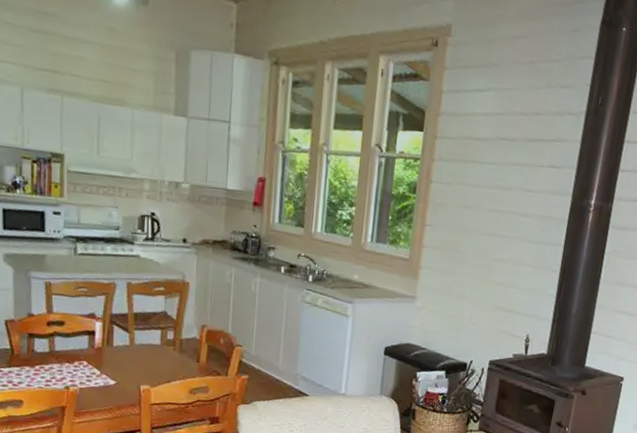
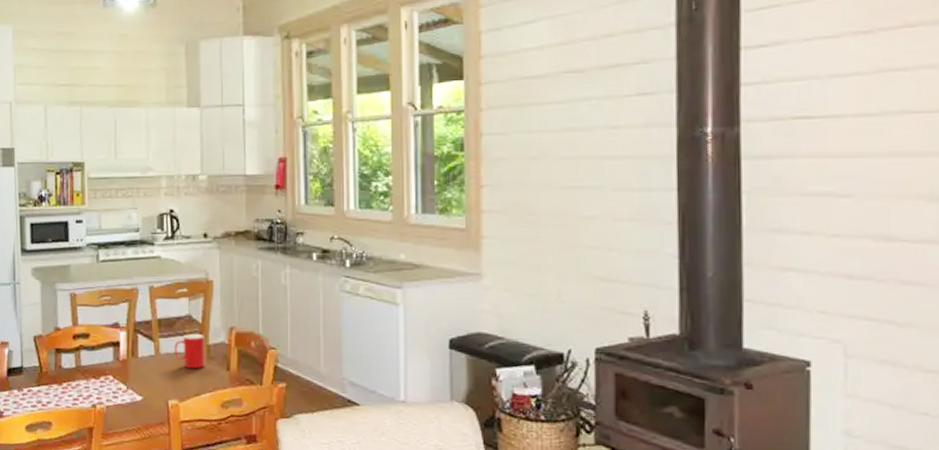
cup: none [148,328,178,359] -> present [174,334,205,368]

